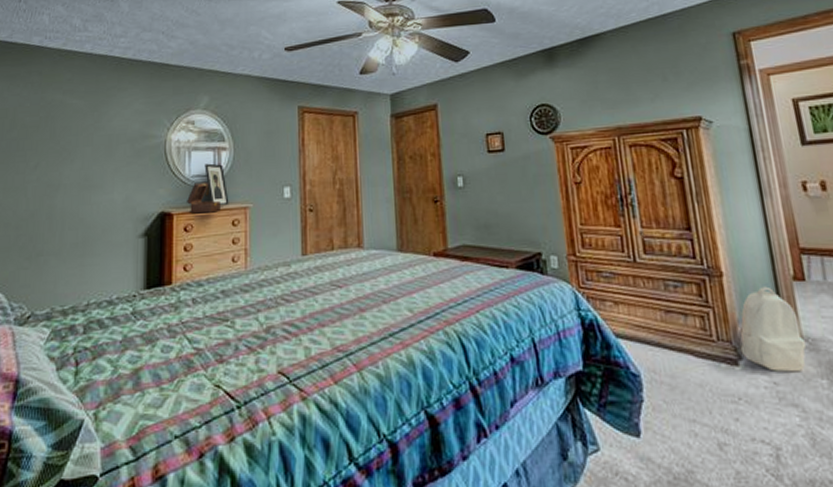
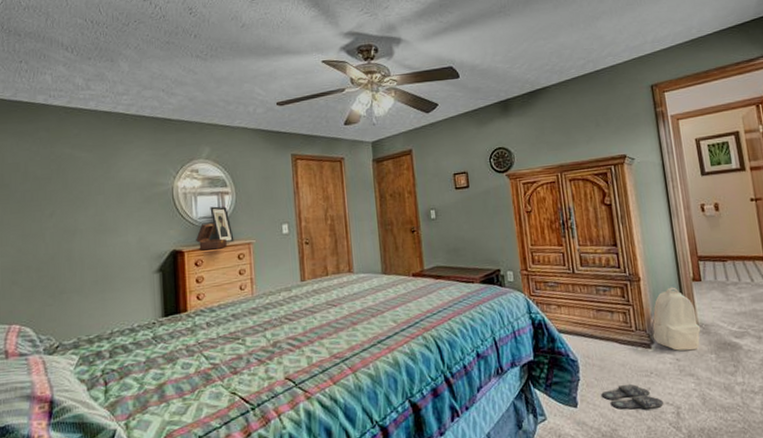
slippers: none [672,411,757,447] -> present [601,383,663,410]

